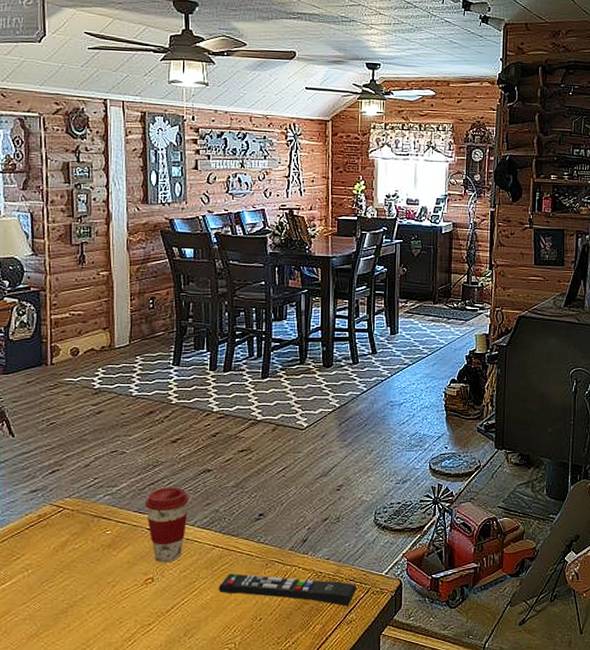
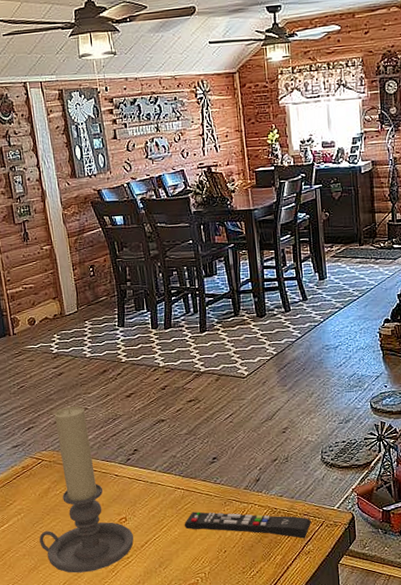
candle holder: none [46,449,158,642] -> present [39,406,134,573]
coffee cup: present [144,487,189,563] -> none [109,437,149,504]

